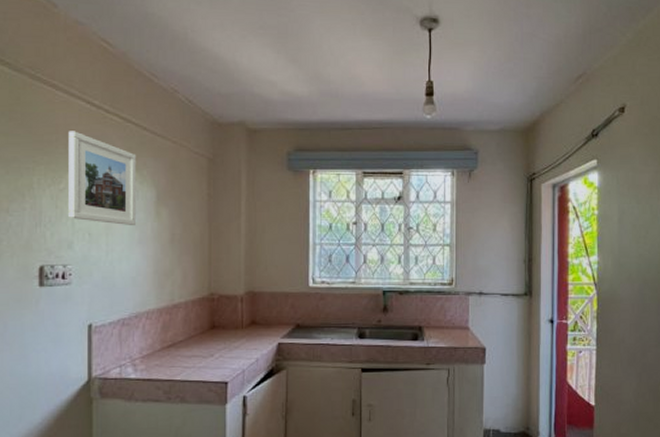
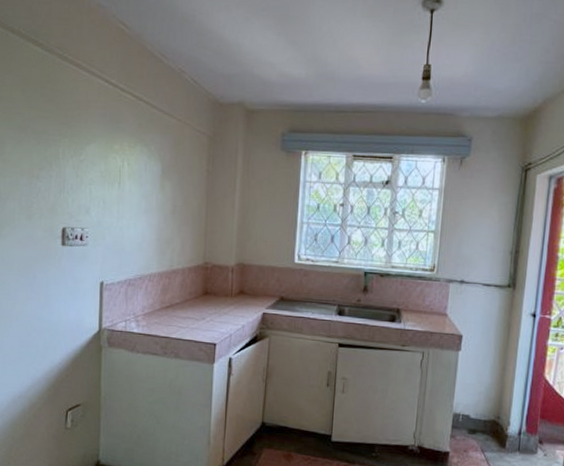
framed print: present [68,131,137,225] -> none [87,107,146,196]

